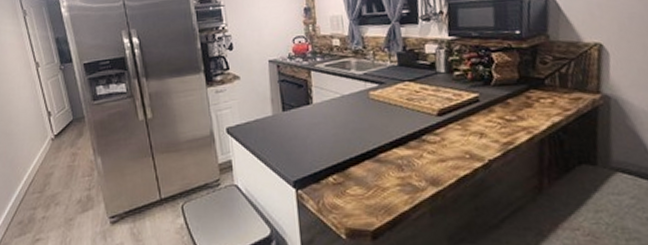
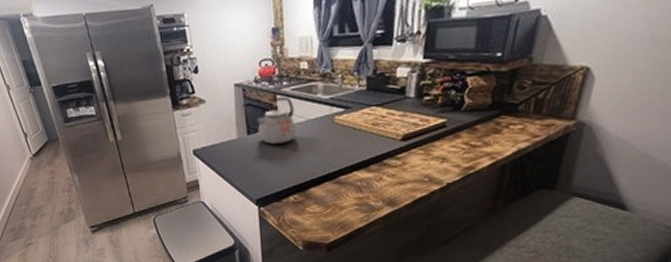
kettle: none [292,72,332,121] -> present [257,96,296,144]

